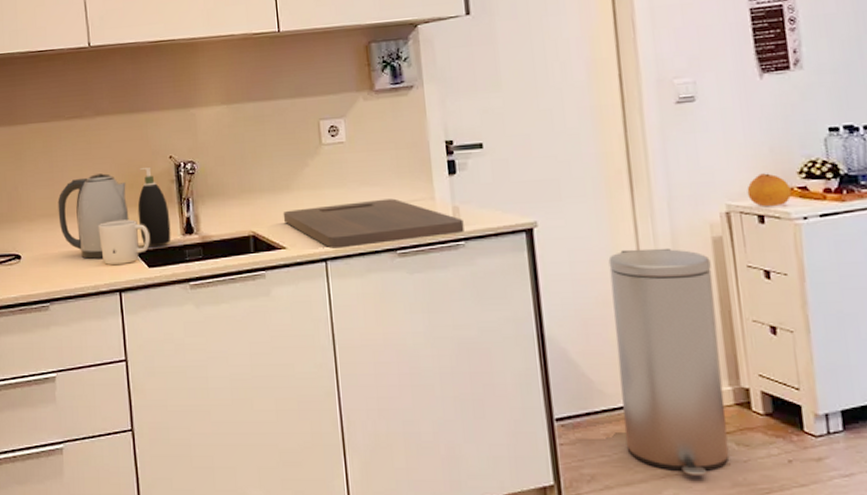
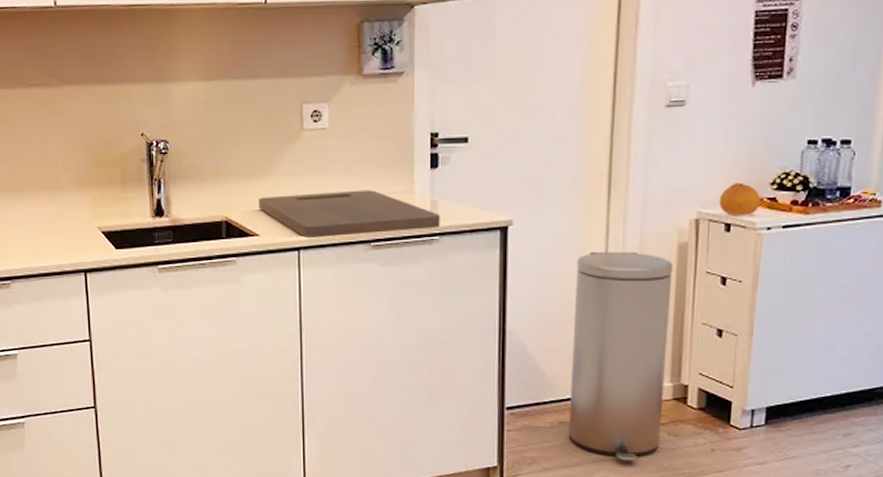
kettle: present [58,173,129,259] -> none [19,148,96,237]
mug: present [98,219,150,265] -> none [63,198,118,244]
soap dispenser: present [137,167,171,246] -> none [105,145,140,227]

